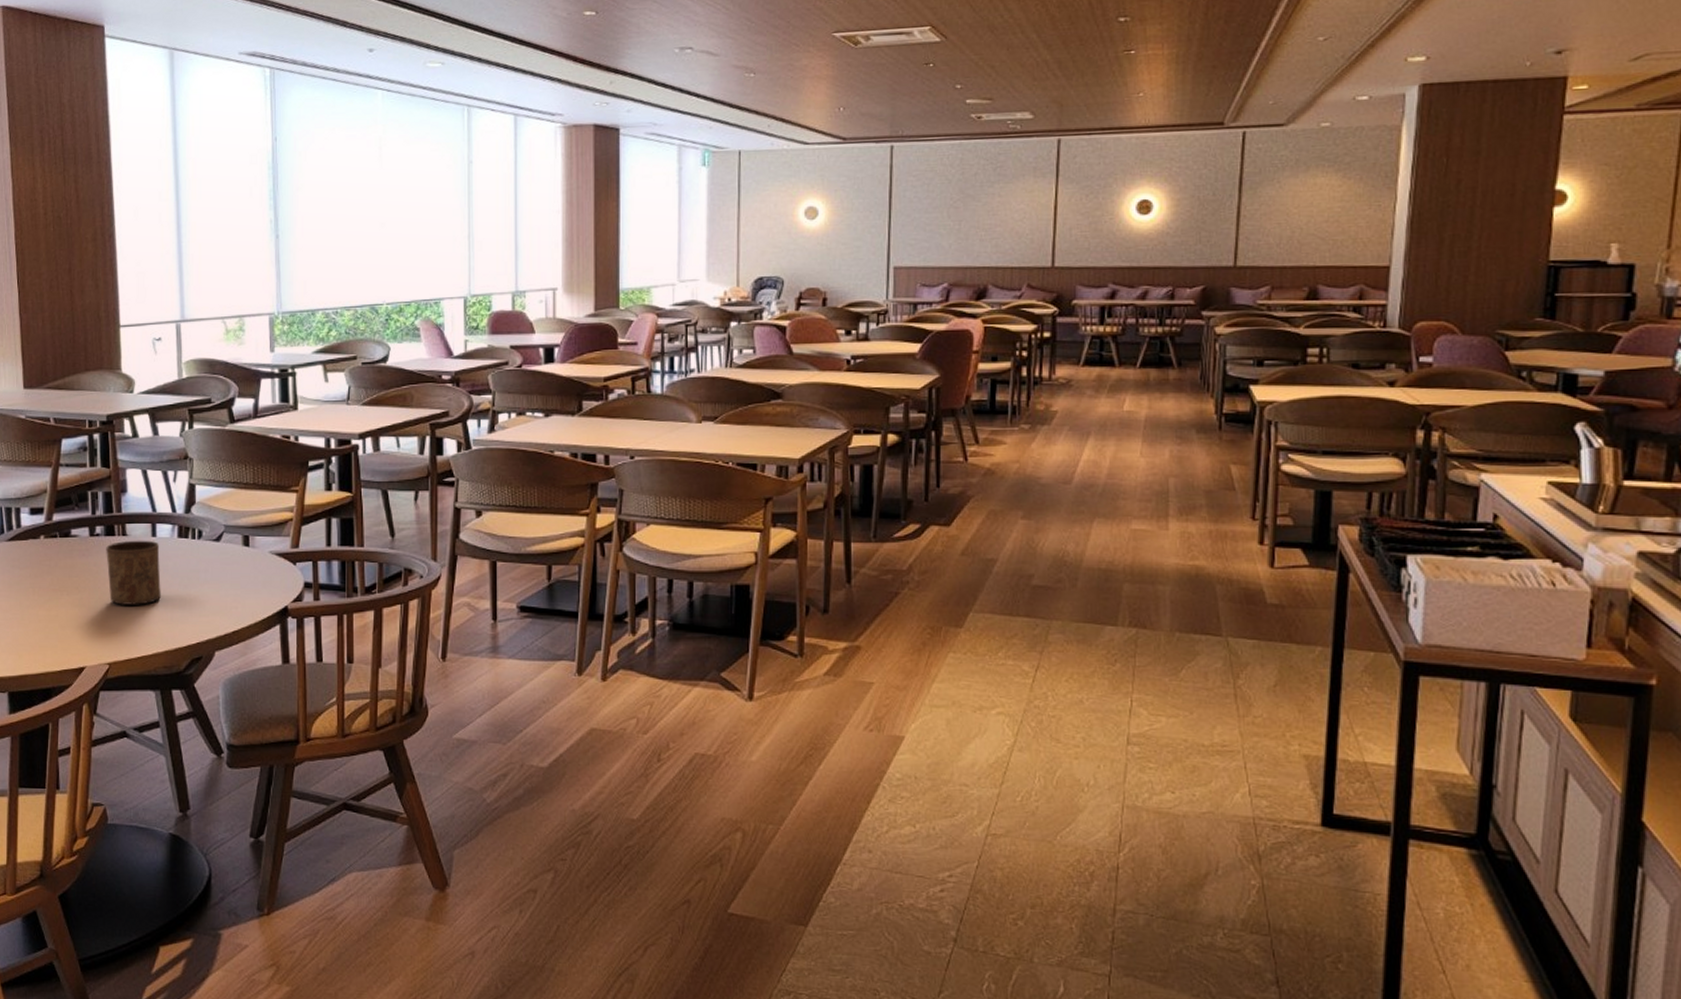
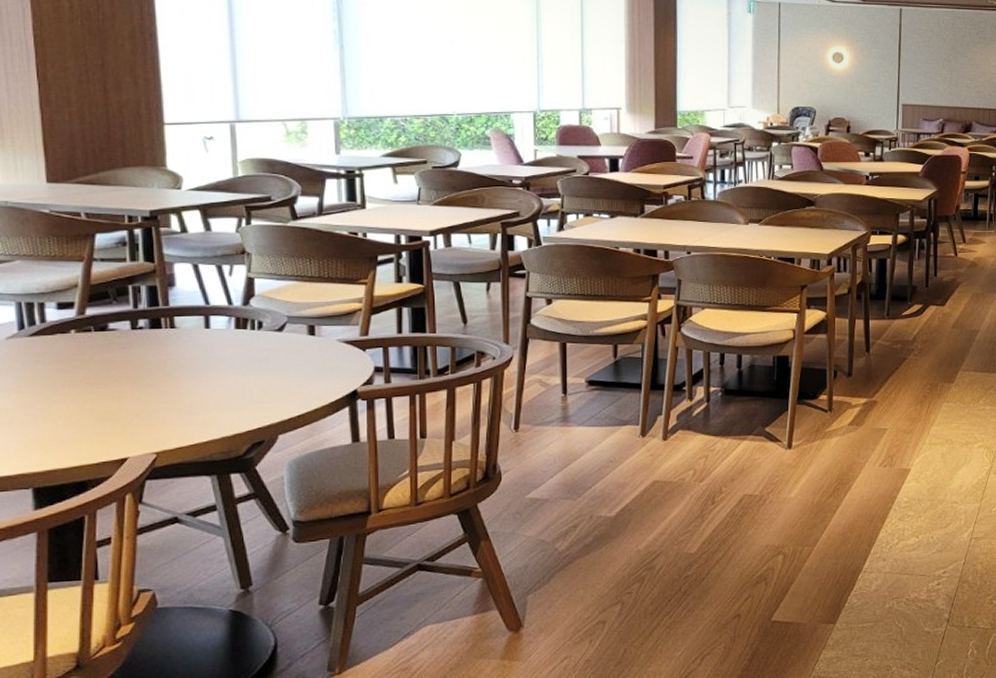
cup: present [106,540,161,605] -> none [151,332,216,396]

